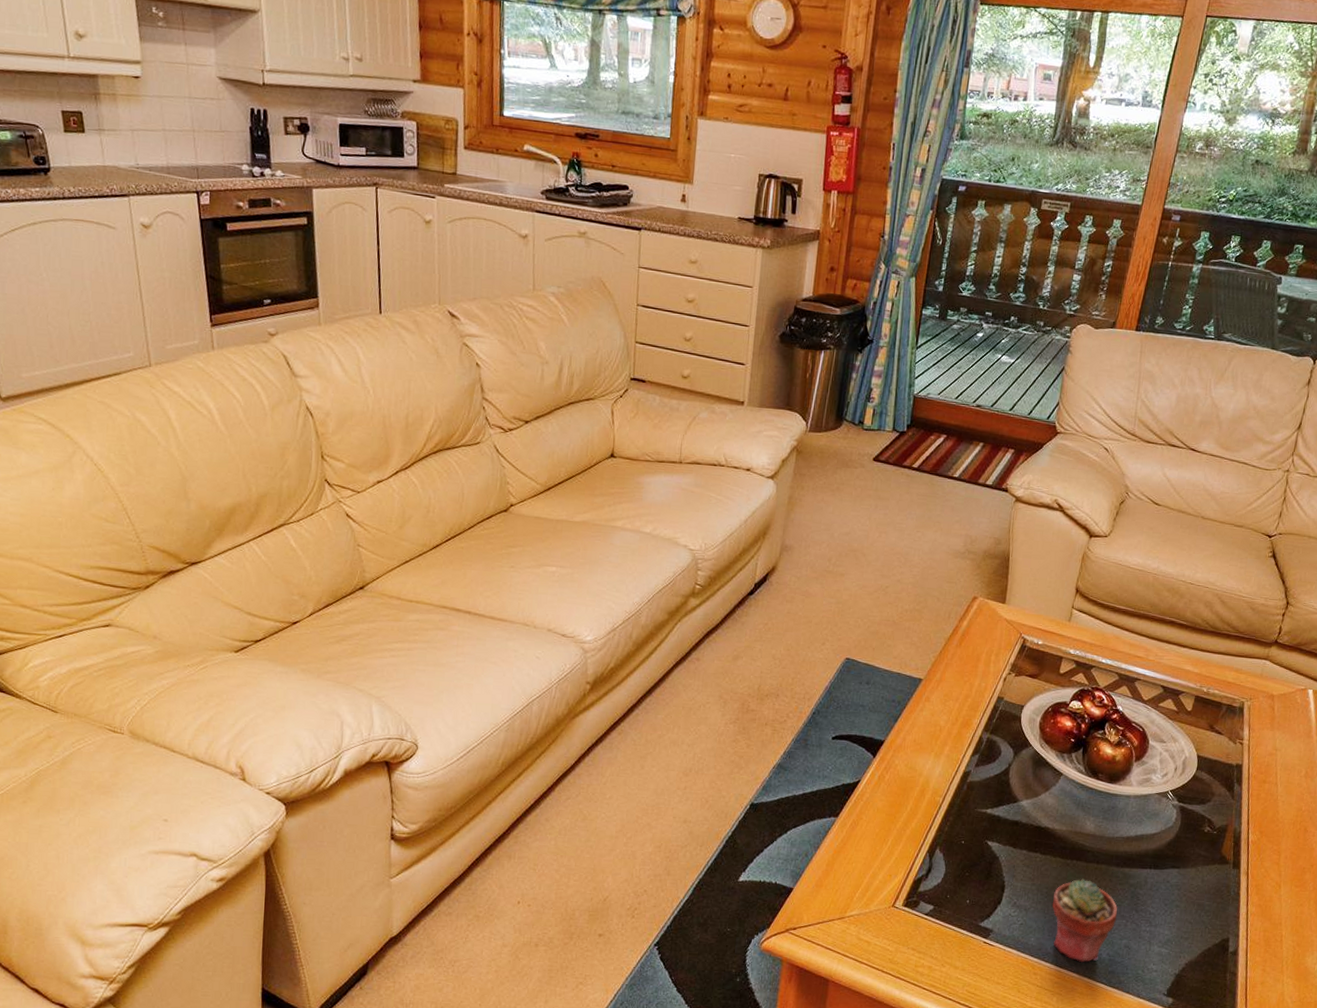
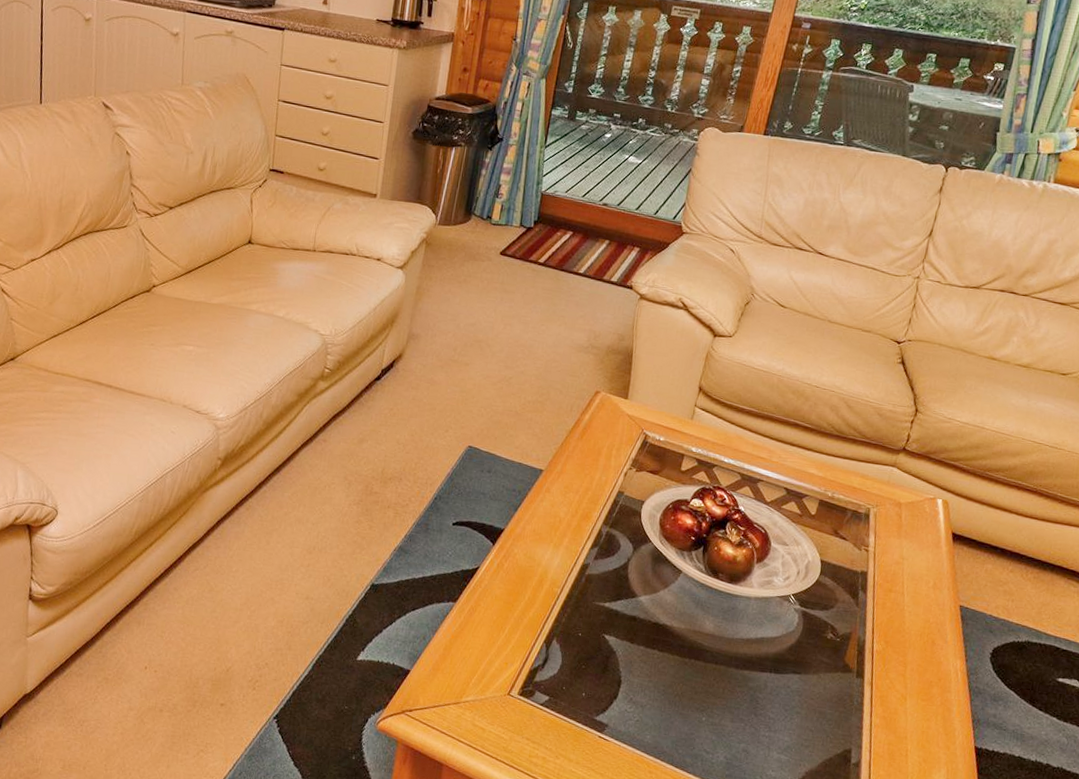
potted succulent: present [1052,878,1118,963] -> none [668,678,737,765]

